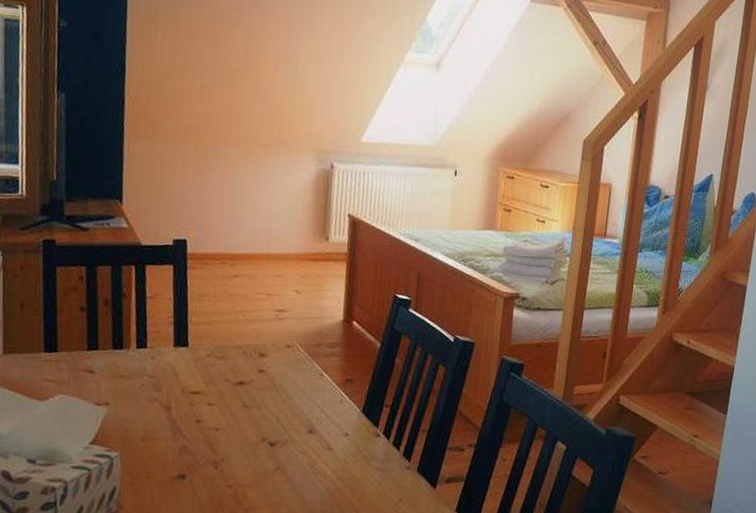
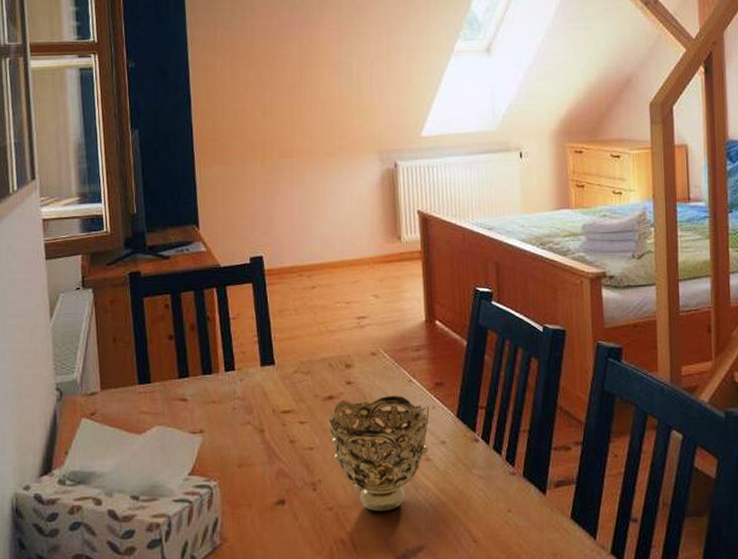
decorative bowl: none [235,386,337,493] -> present [326,395,430,512]

